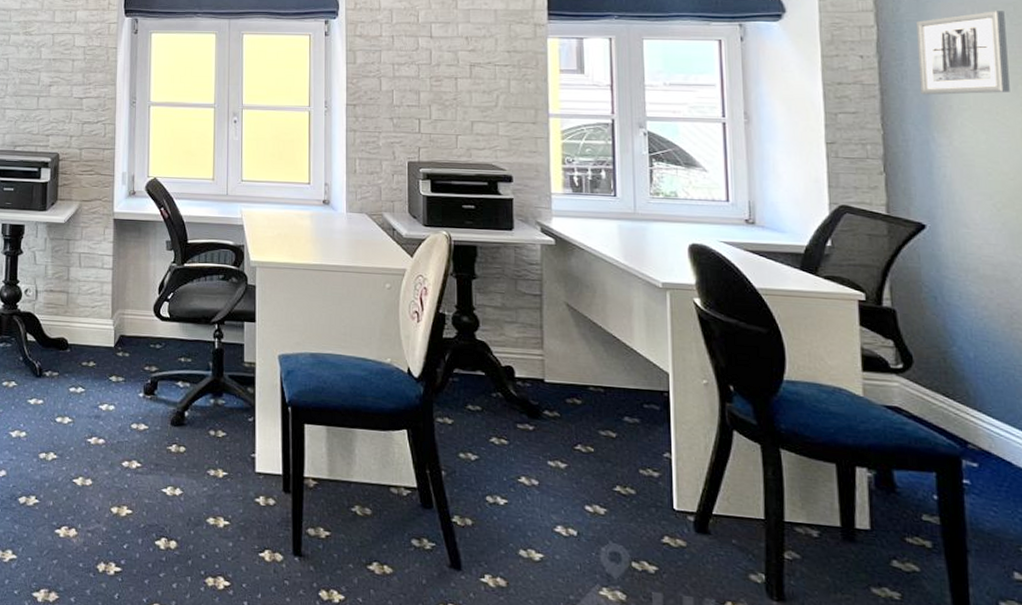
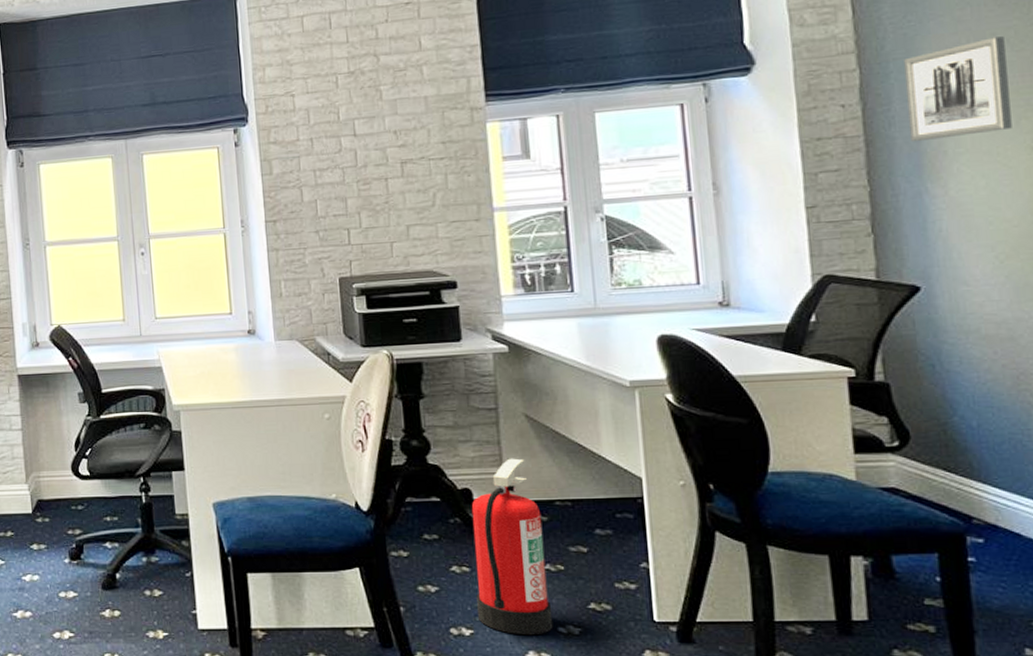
fire extinguisher: none [513,342,581,511] -> present [471,458,554,636]

